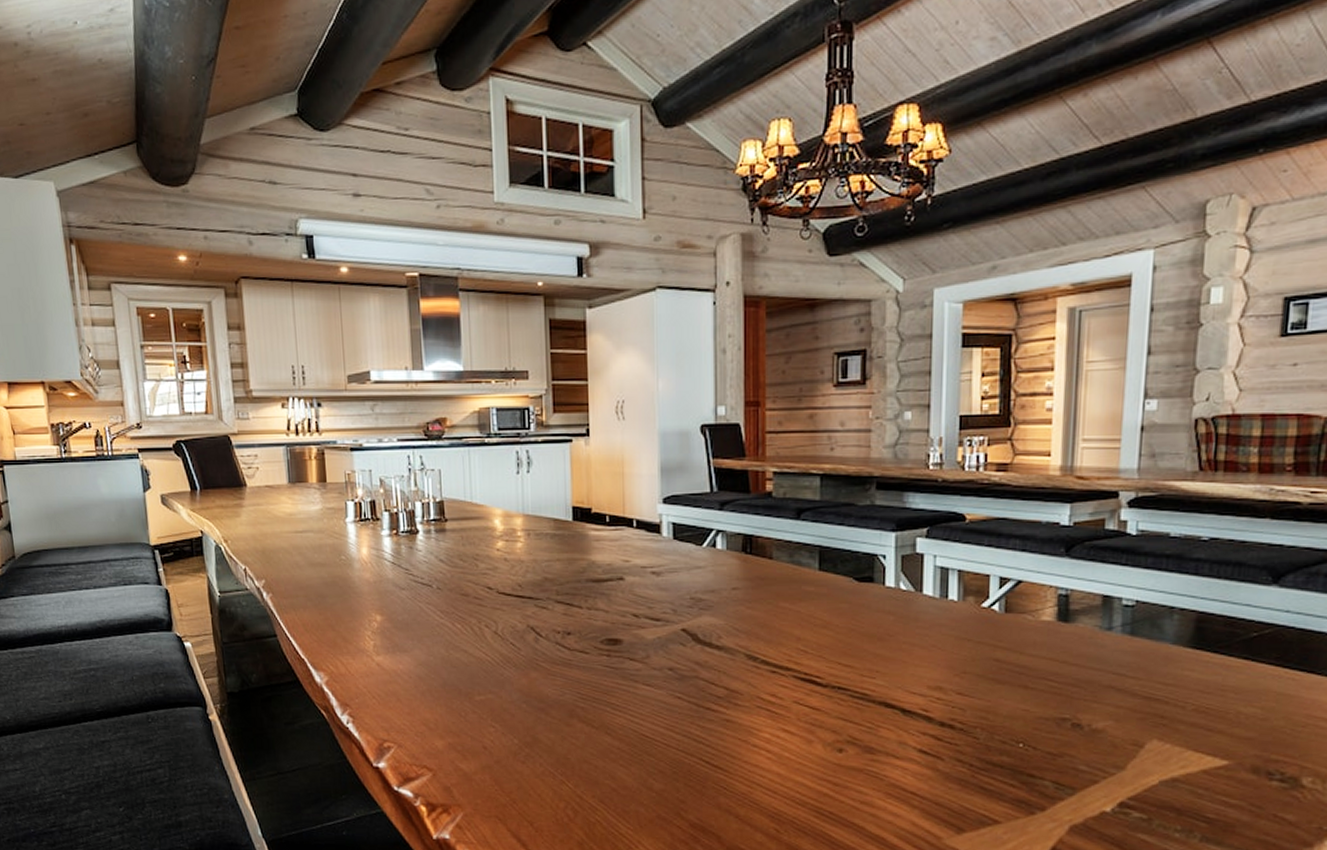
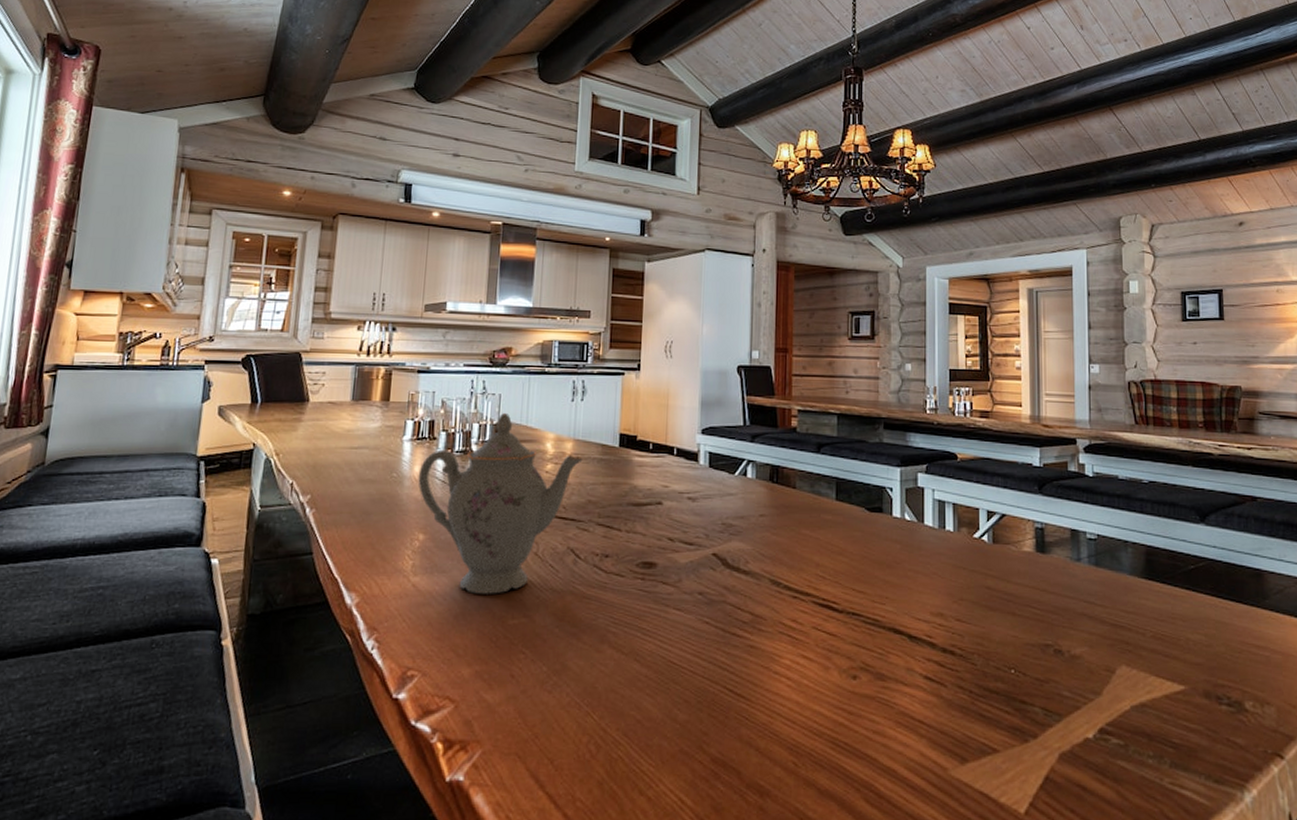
teapot: none [367,490,536,672] -> present [418,413,584,594]

